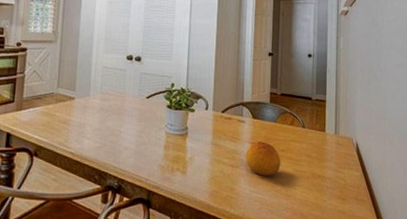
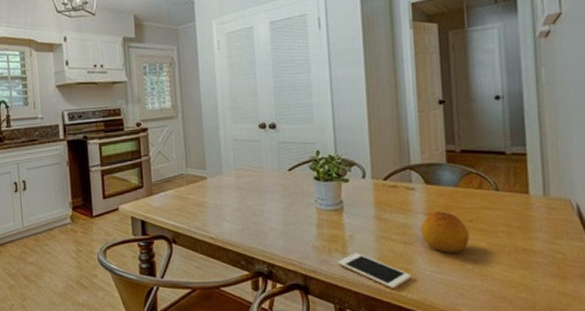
cell phone: none [177,173,235,205] -> present [337,253,412,288]

